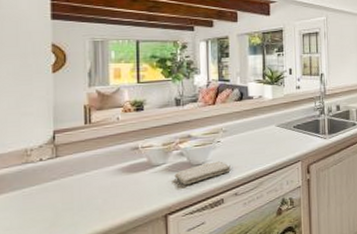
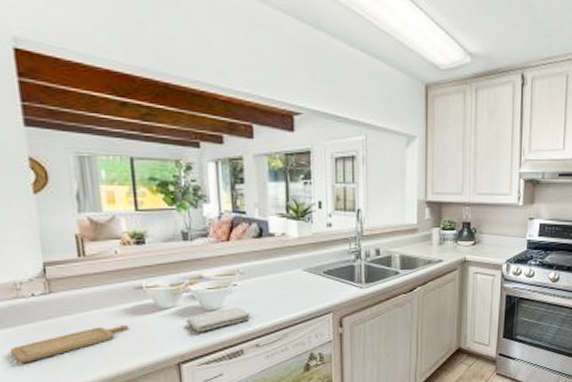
chopping board: none [13,181,124,223] -> present [9,324,129,362]

